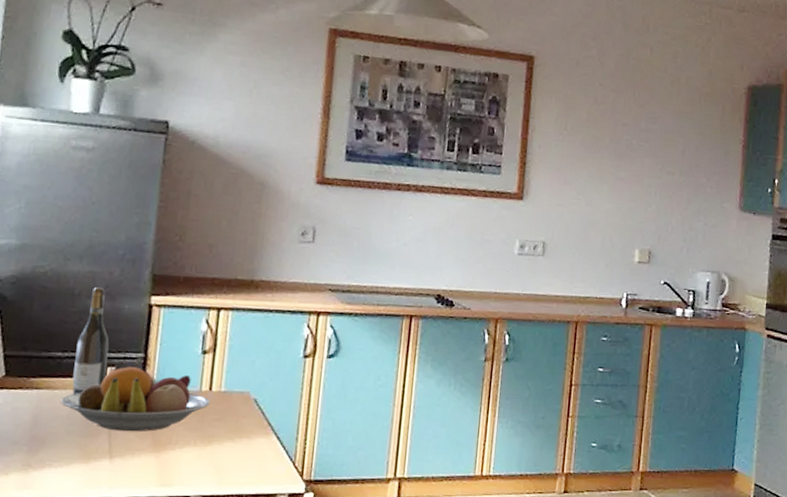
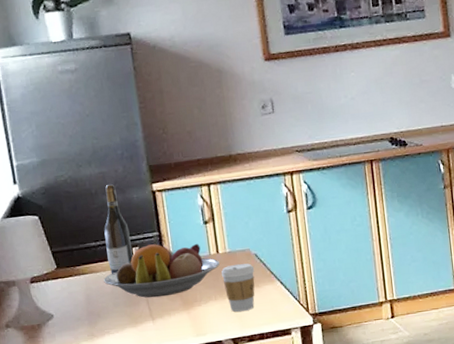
coffee cup: none [208,407,250,464] -> present [221,263,255,312]

